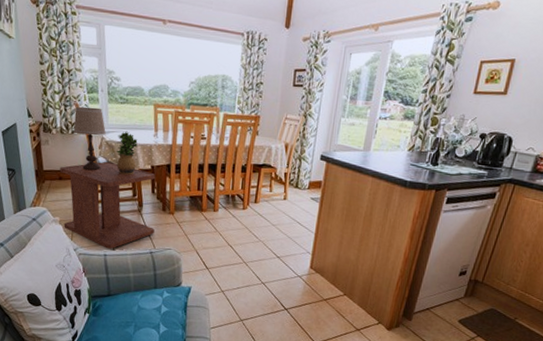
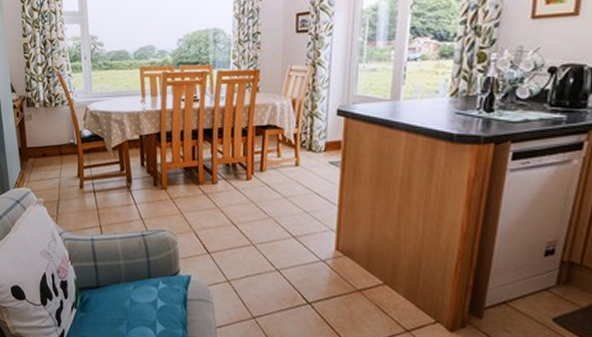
side table: present [60,161,155,249] -> none [43,133,146,233]
table lamp: present [74,106,106,171] -> none [57,76,90,145]
potted plant: present [117,131,139,175] -> none [102,99,125,147]

